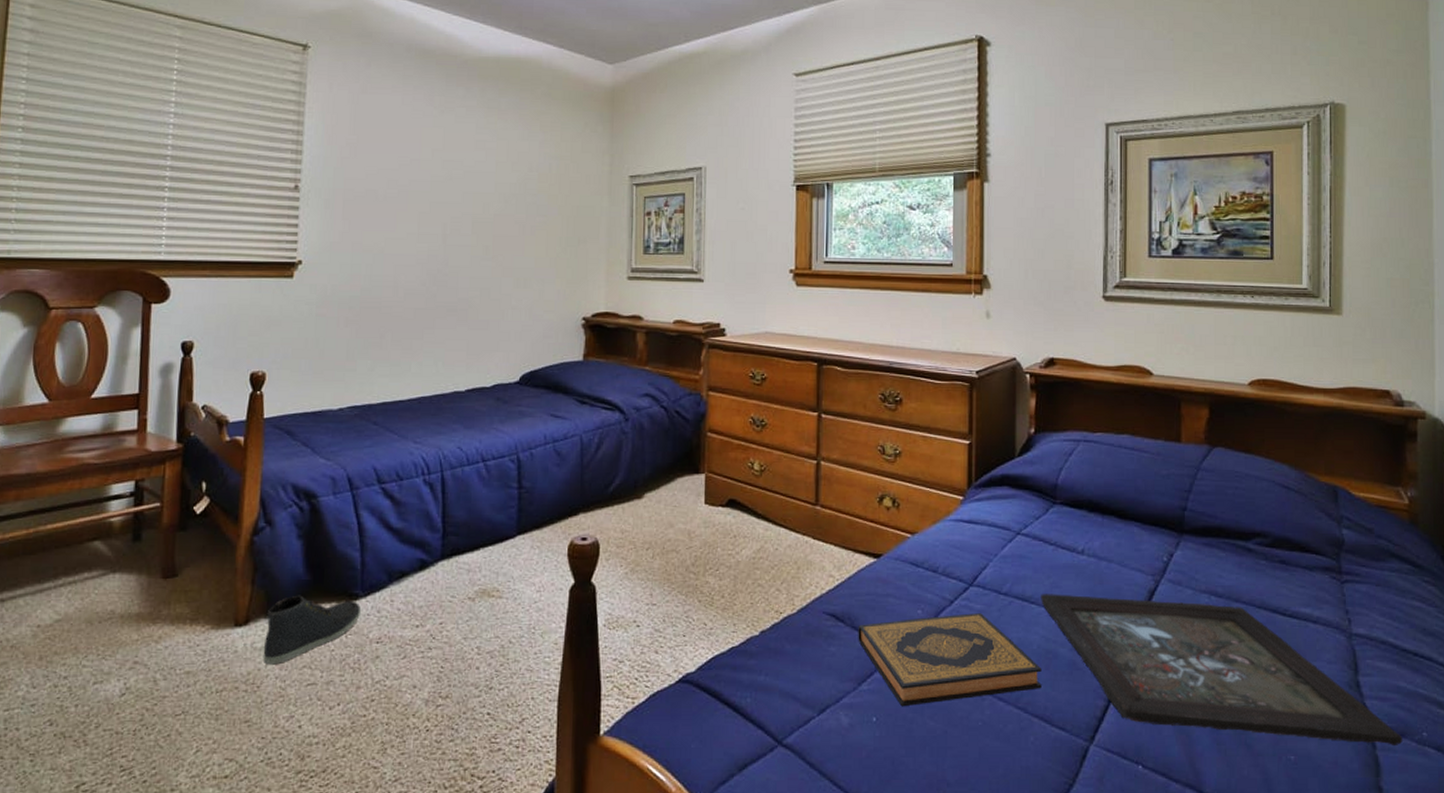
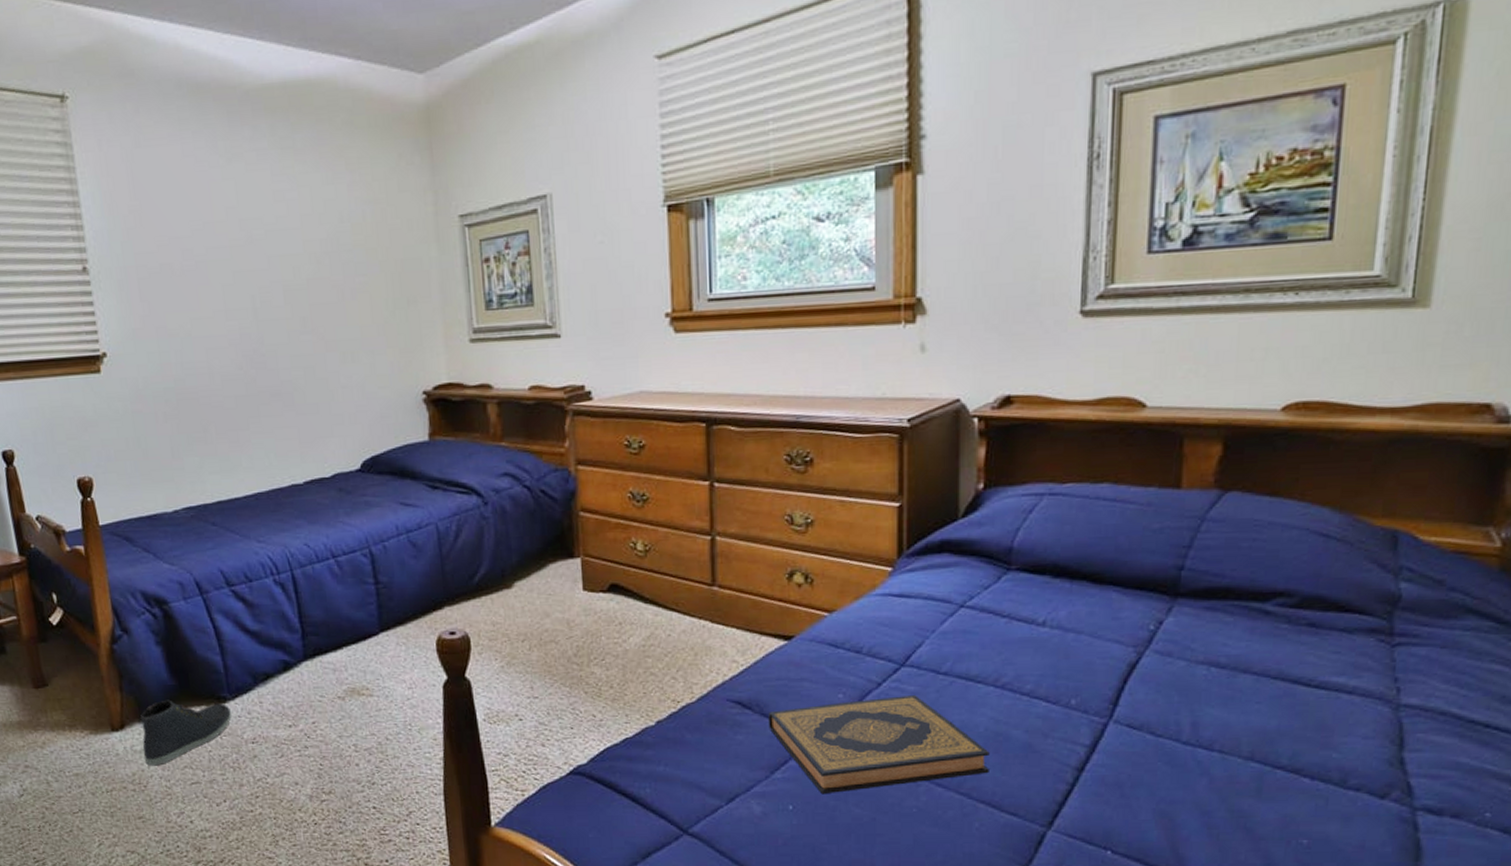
tray: present [1041,594,1403,745] -> none [989,671,1457,827]

